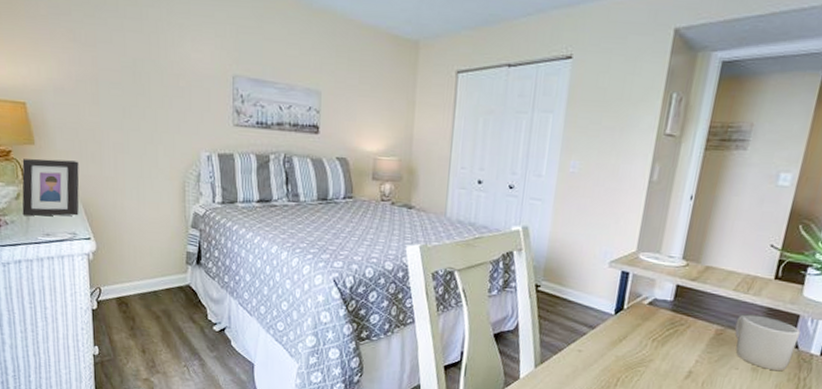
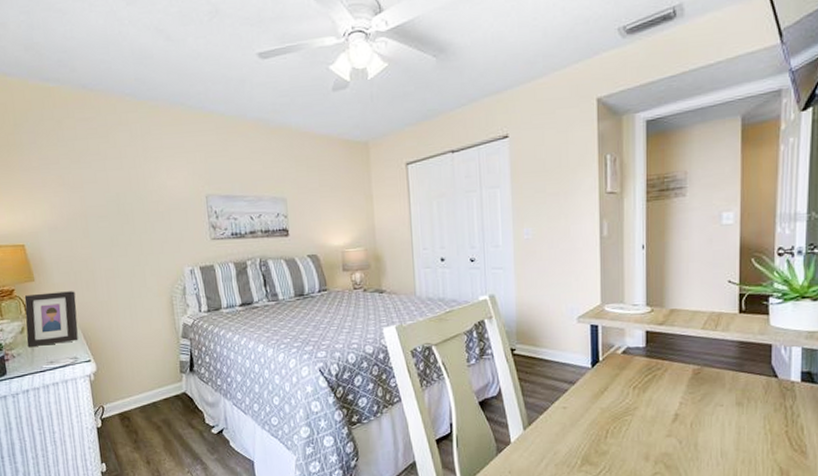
mug: present [734,314,800,372] -> none [711,349,776,403]

